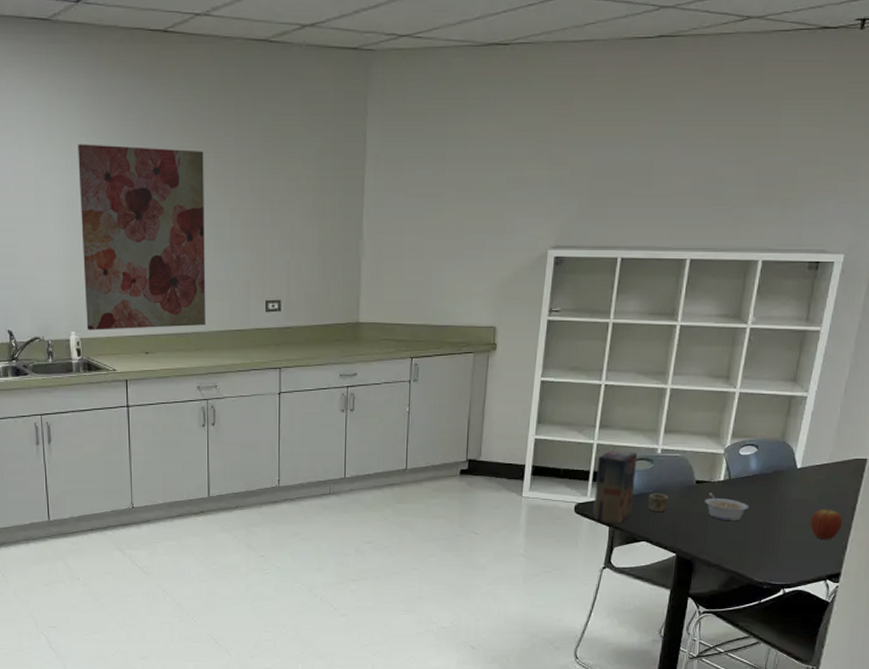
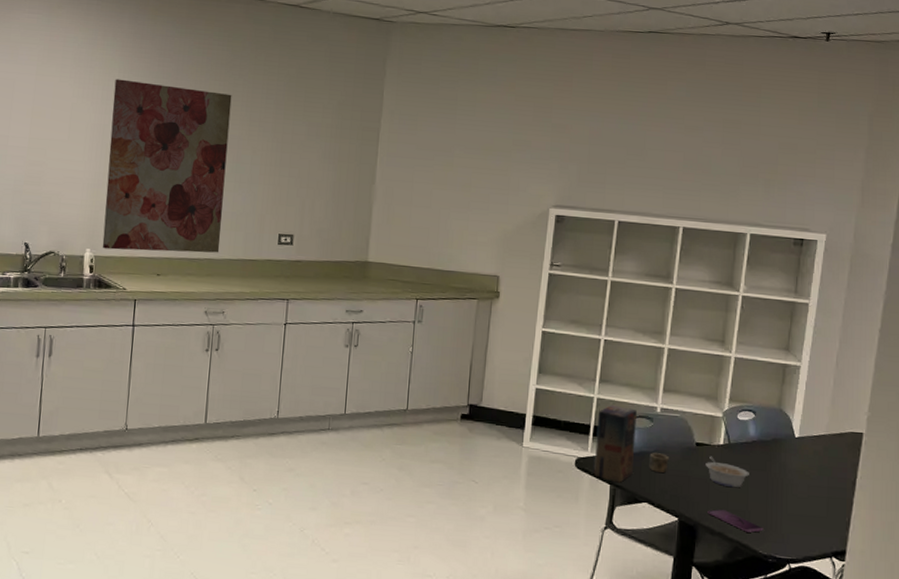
smartphone: none [705,542,760,562] -> present [707,509,764,533]
fruit: present [810,509,843,540] -> none [811,481,844,515]

